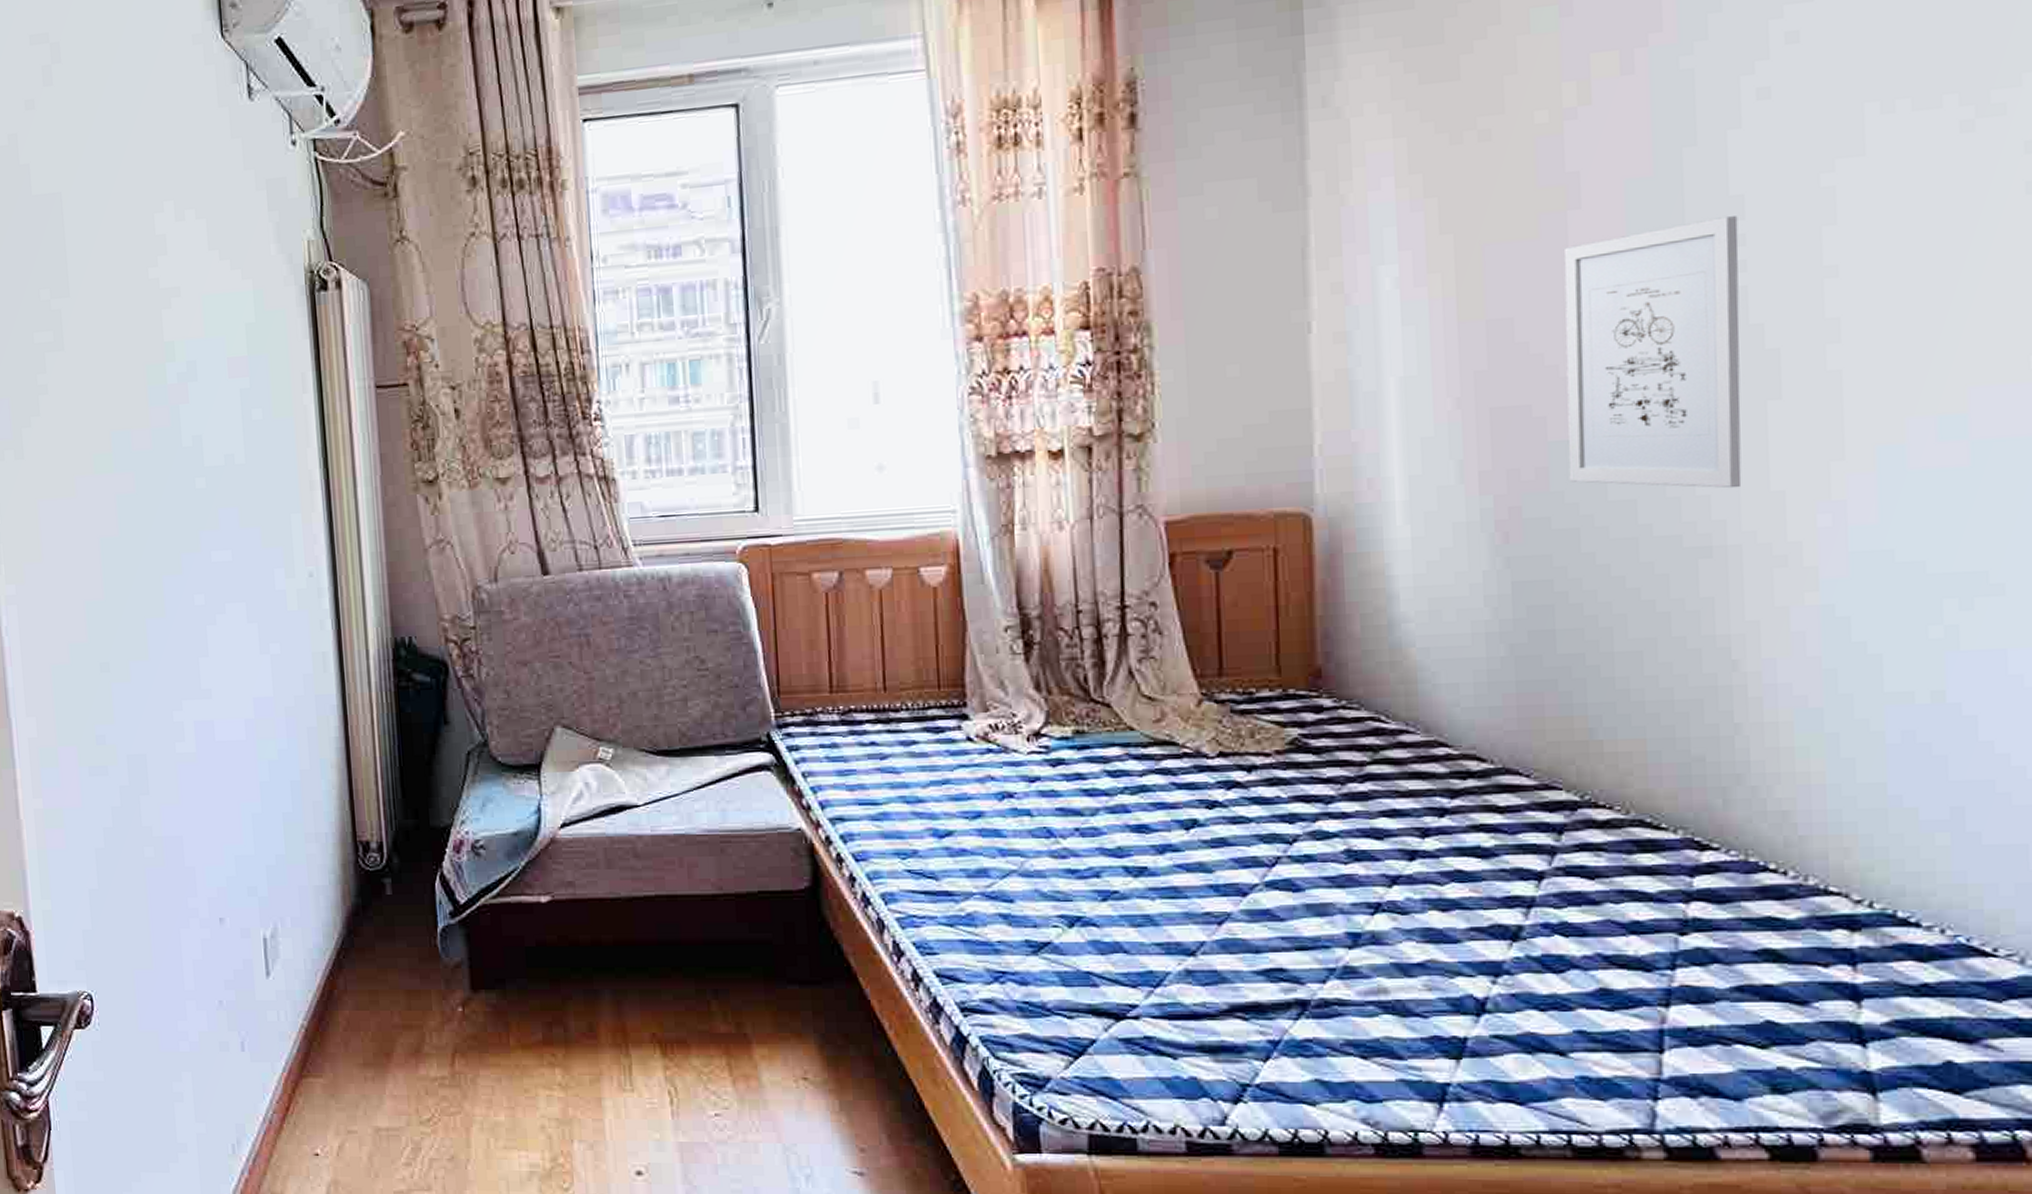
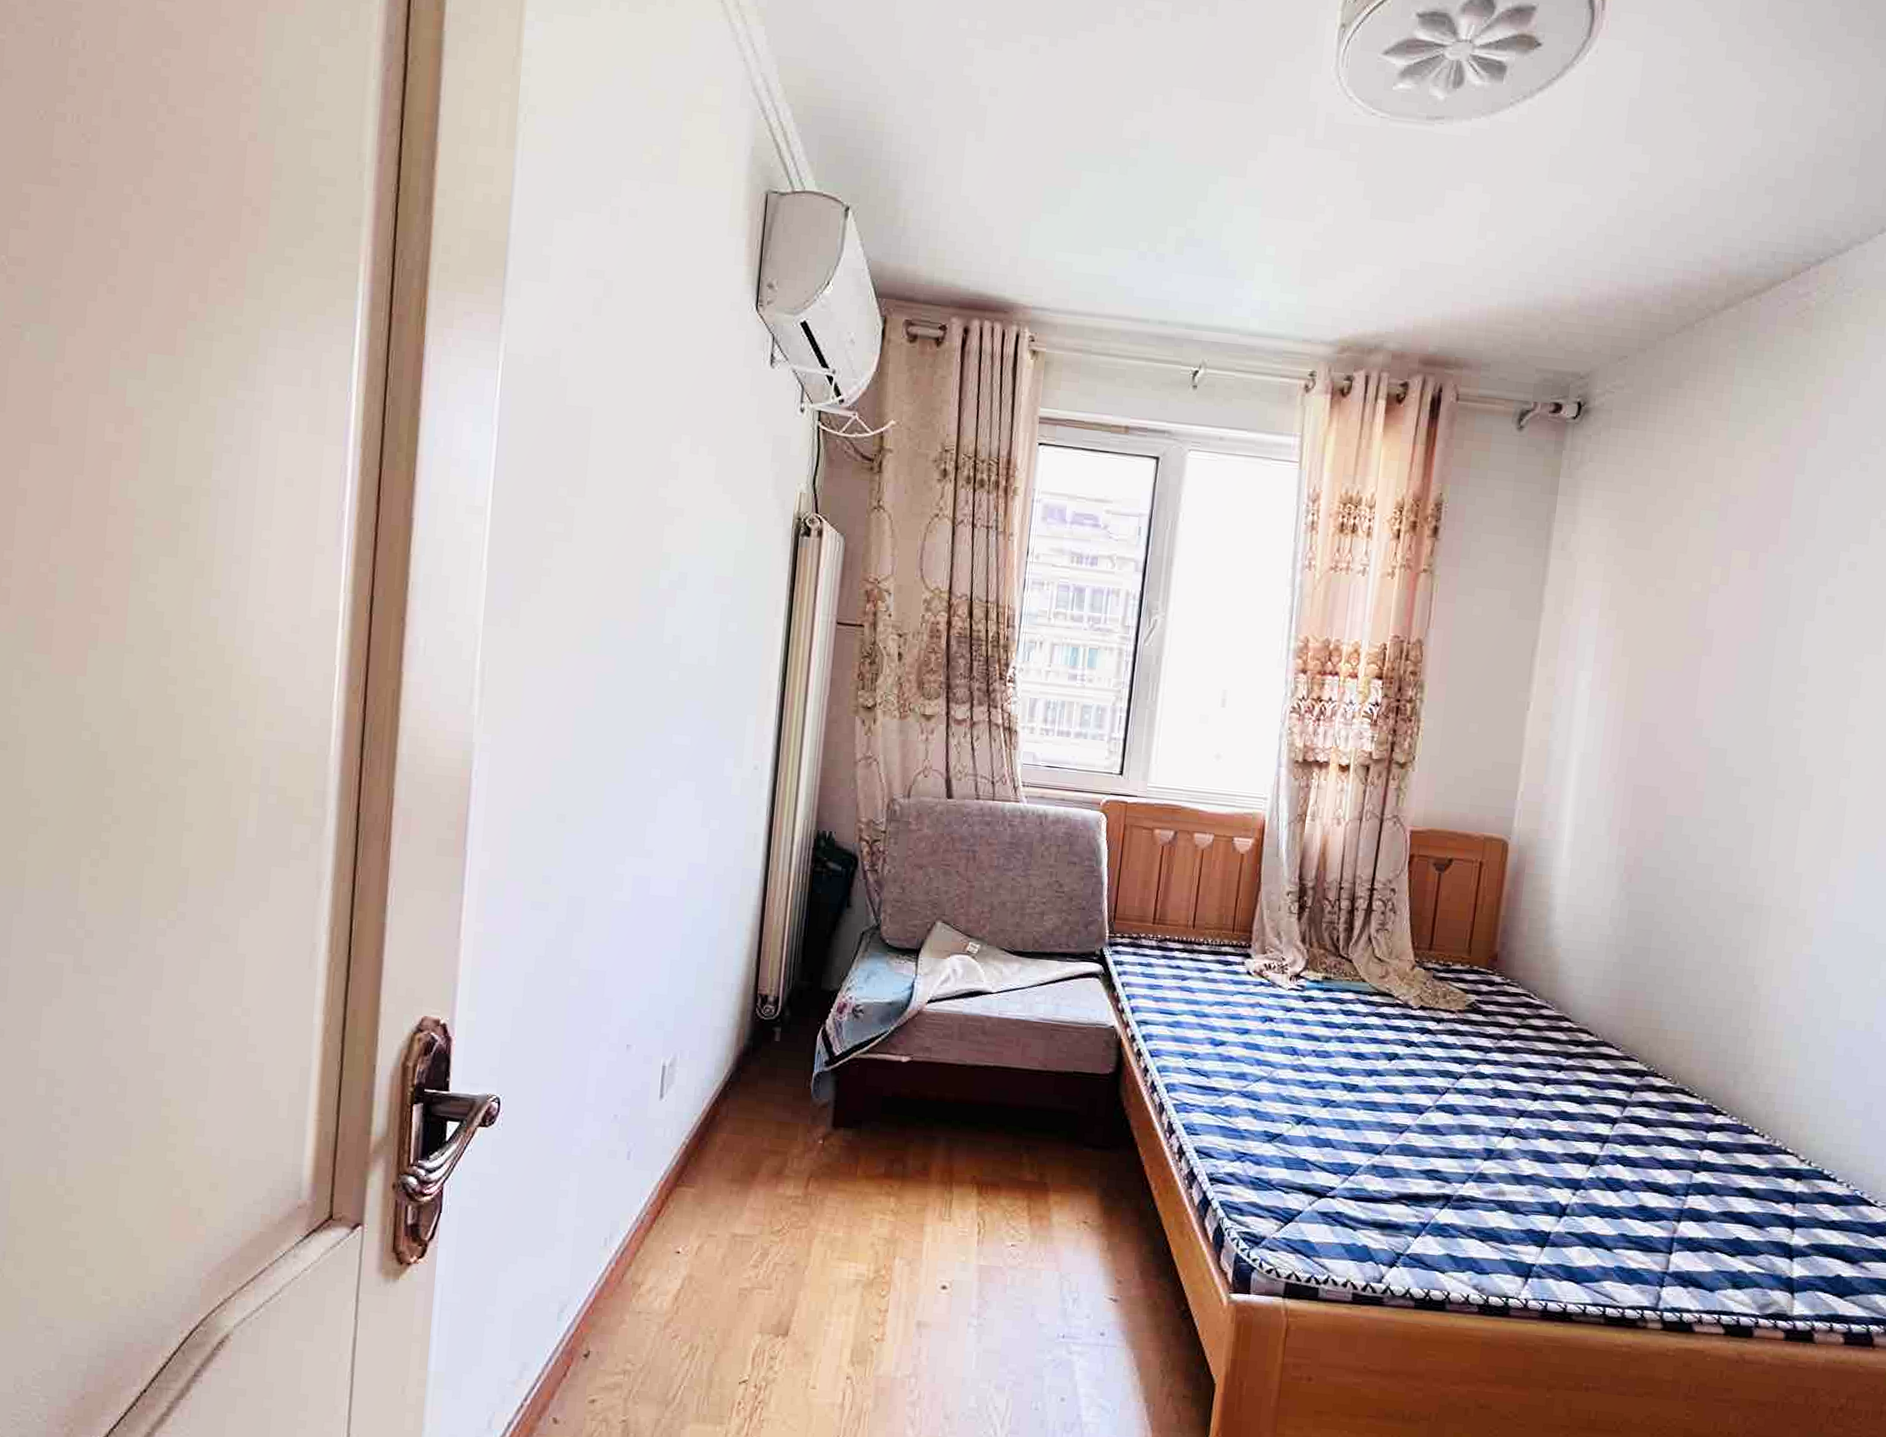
wall art: present [1564,216,1742,489] -> none [1675,679,1803,867]

